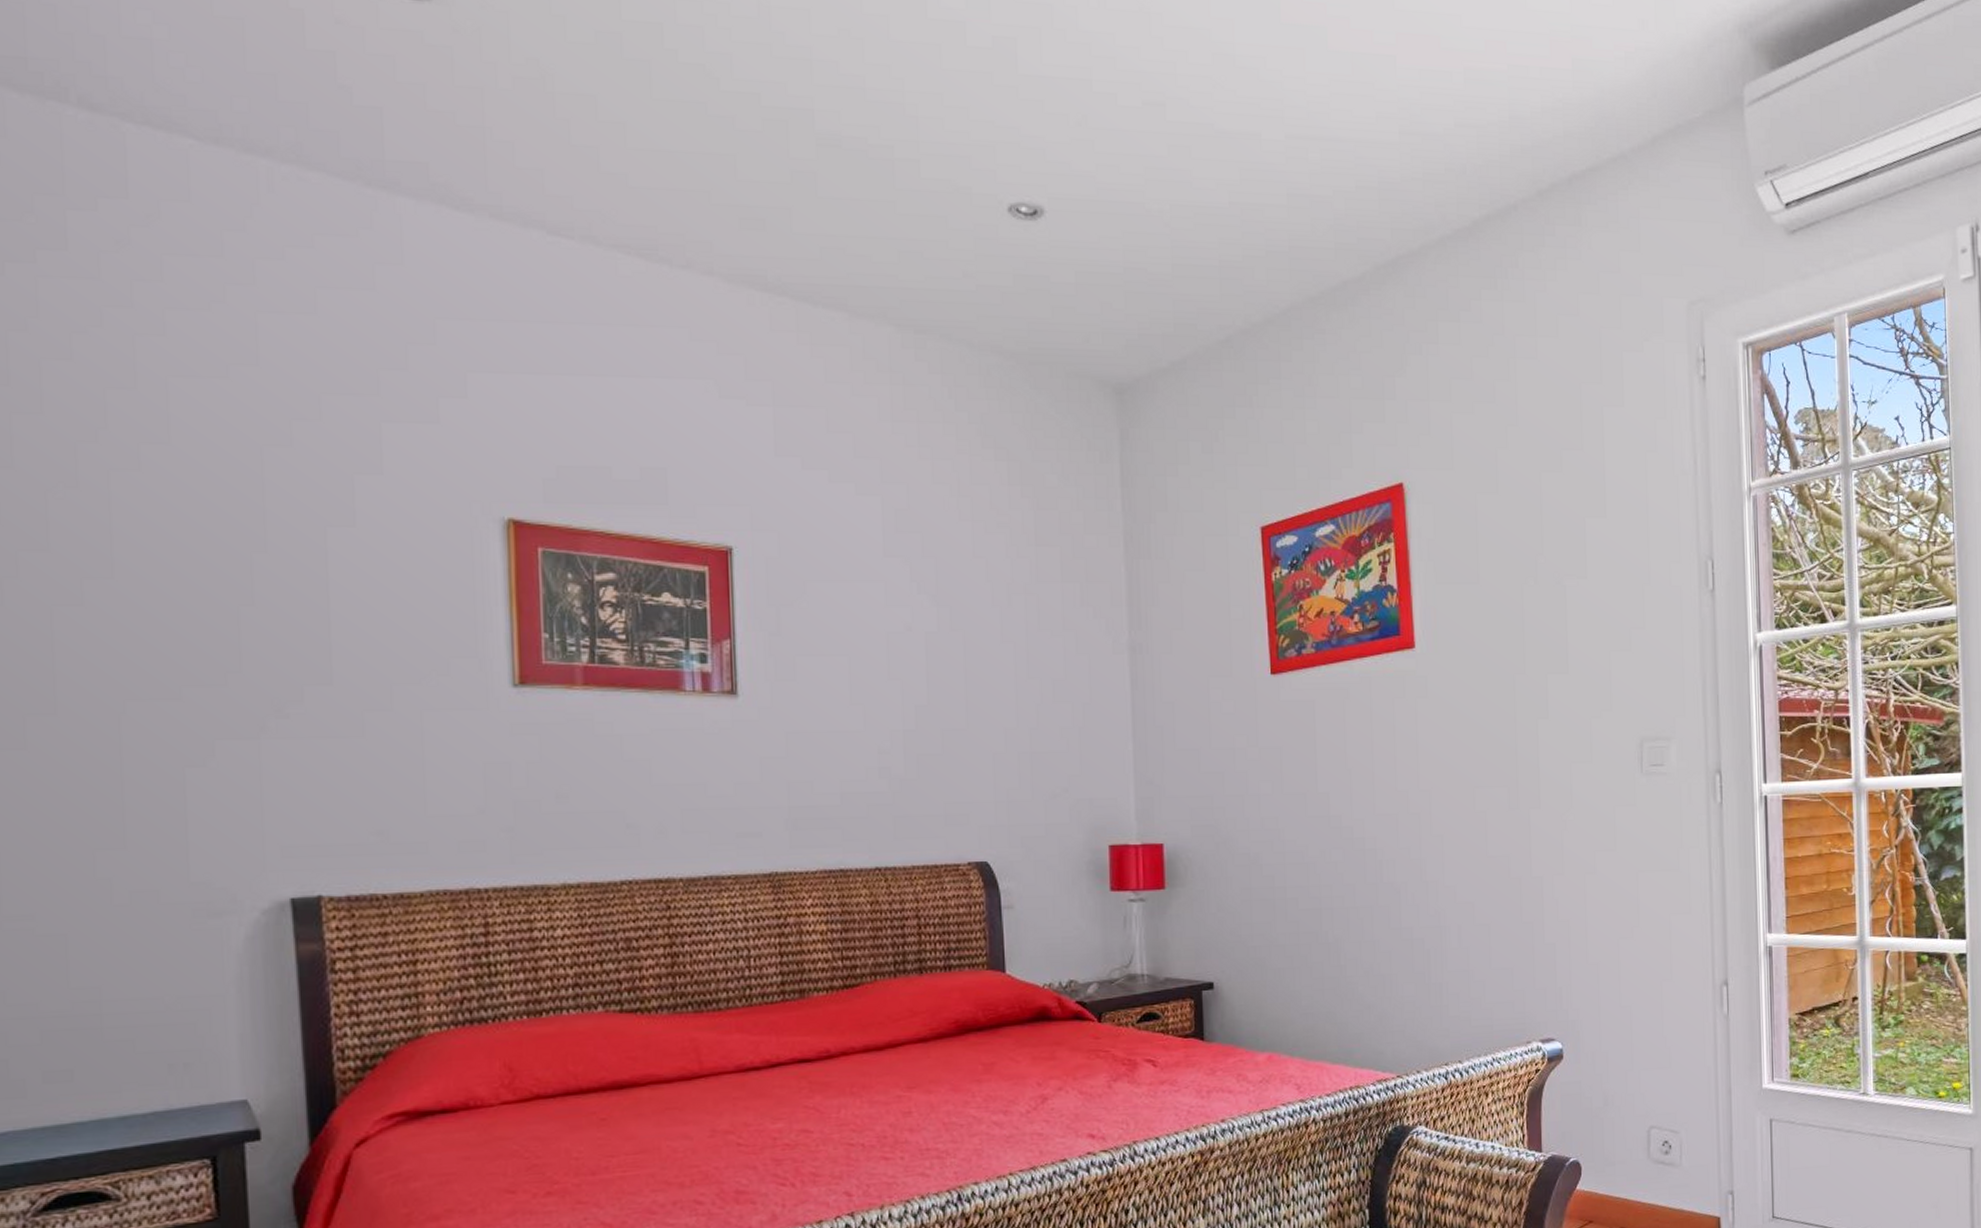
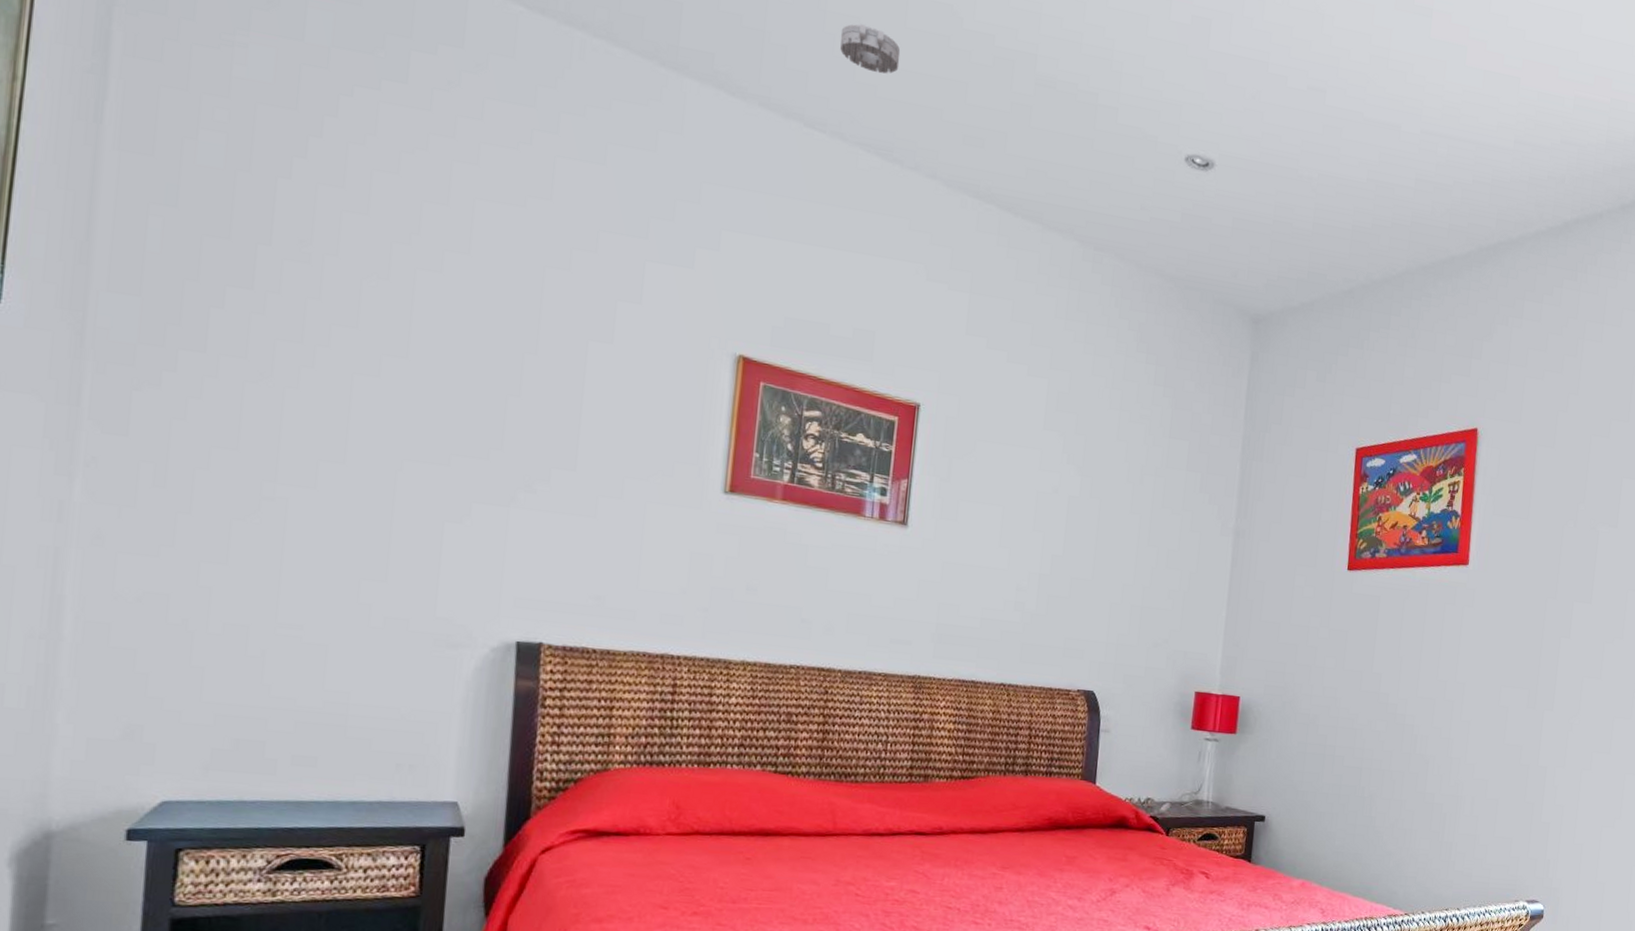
smoke detector: none [575,101,651,159] -> present [840,23,901,74]

